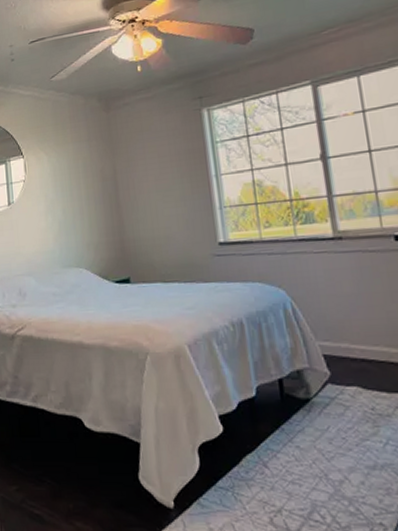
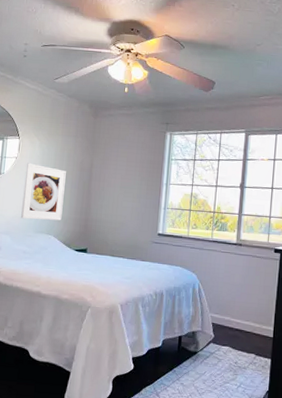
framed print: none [37,183,91,253] -> present [21,163,66,221]

